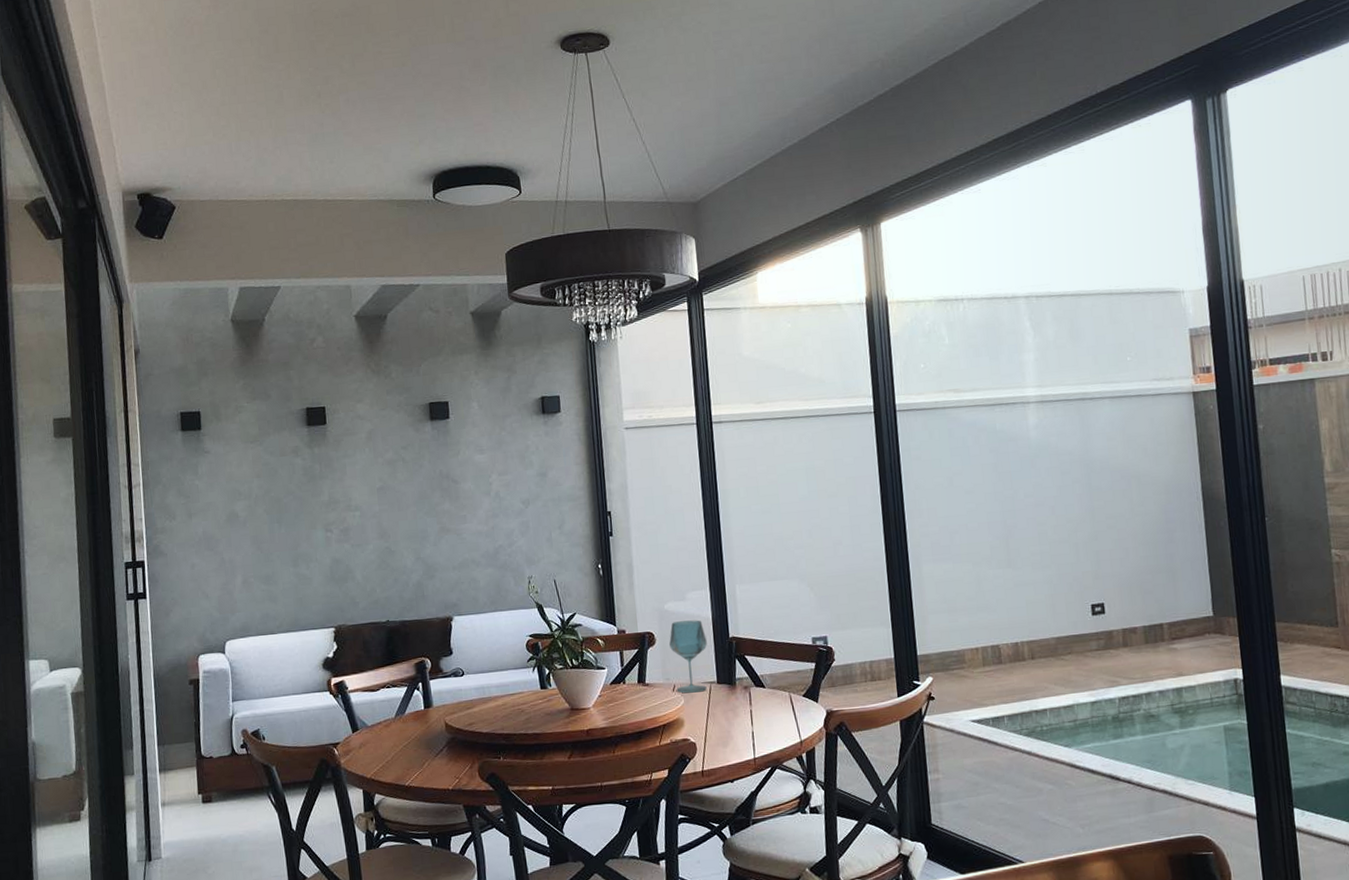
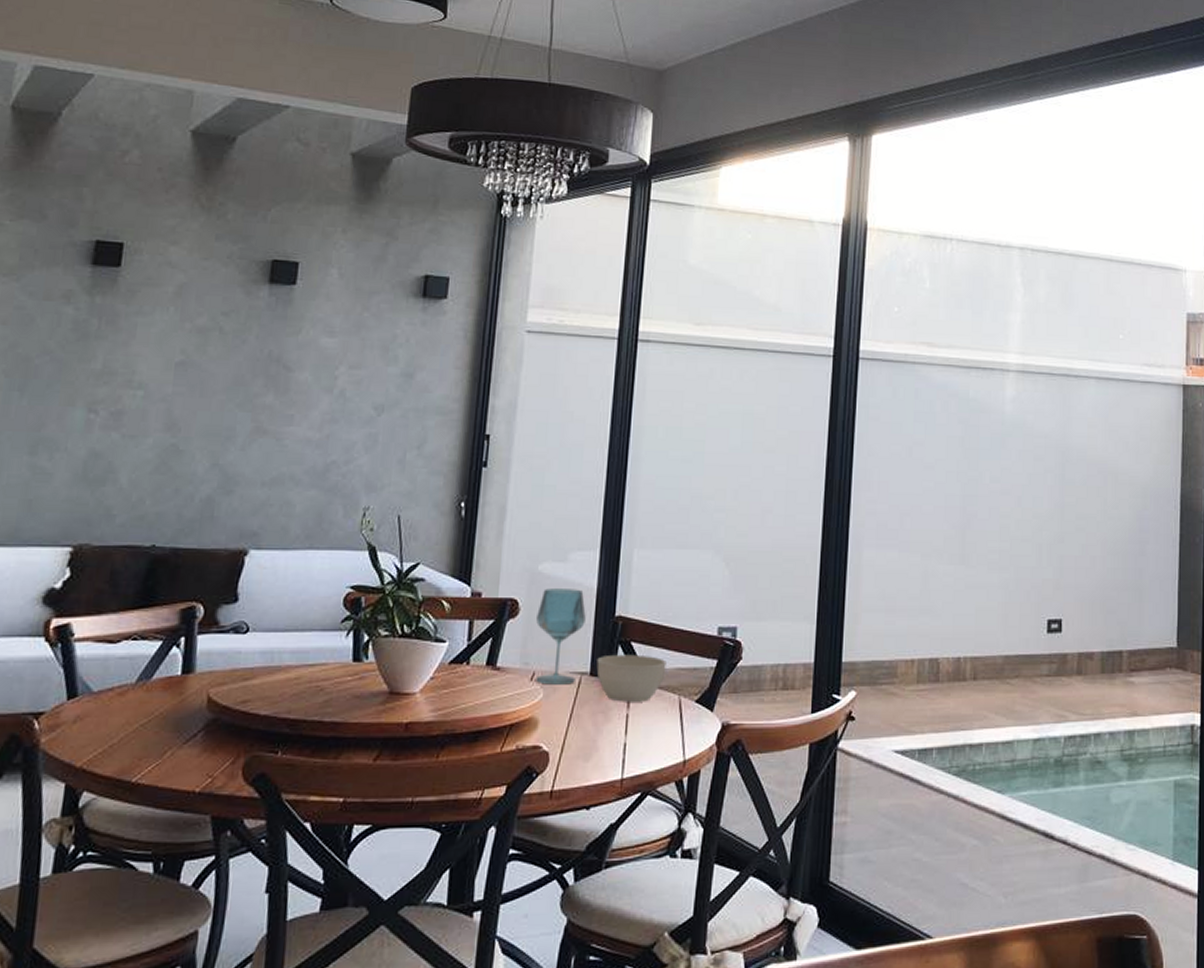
bowl: none [721,664,776,702] -> present [596,654,666,702]

